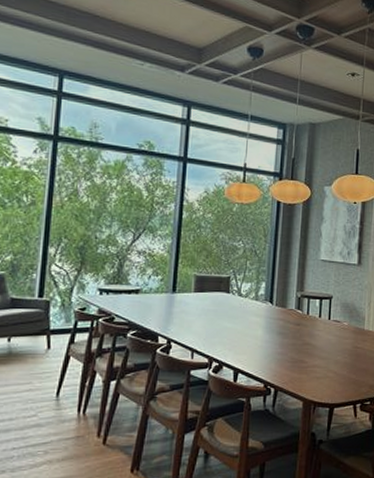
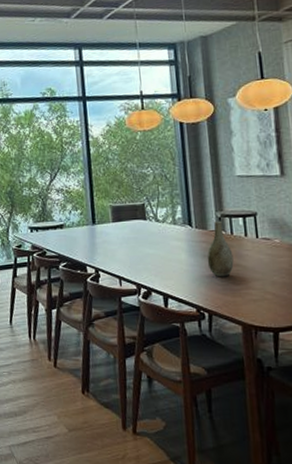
vase: none [281,300,306,355] -> present [207,220,234,277]

